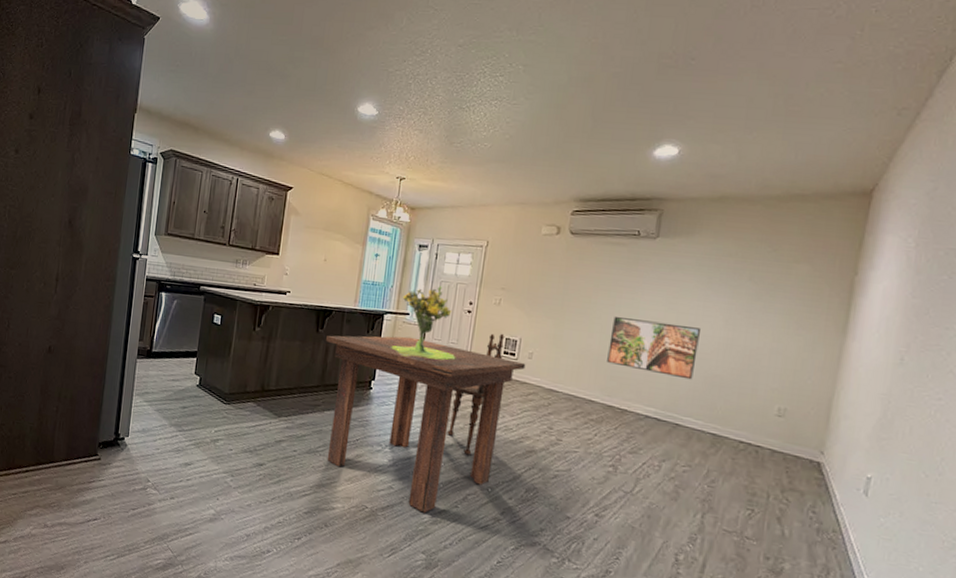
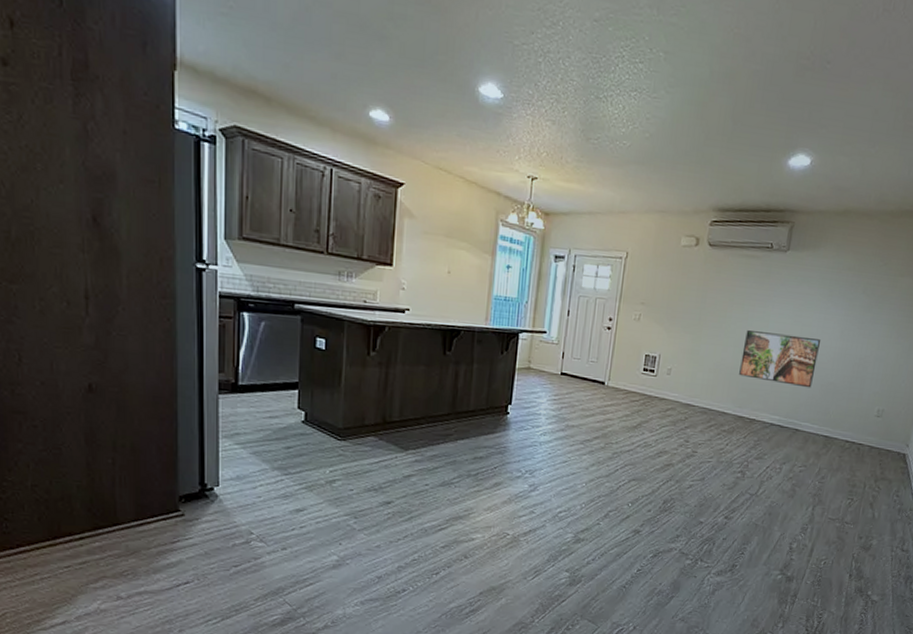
dining table: present [325,335,526,513] -> none [454,356,665,533]
bouquet: present [391,286,455,360] -> none [528,301,595,380]
dining chair: present [447,333,505,456] -> none [588,350,644,474]

